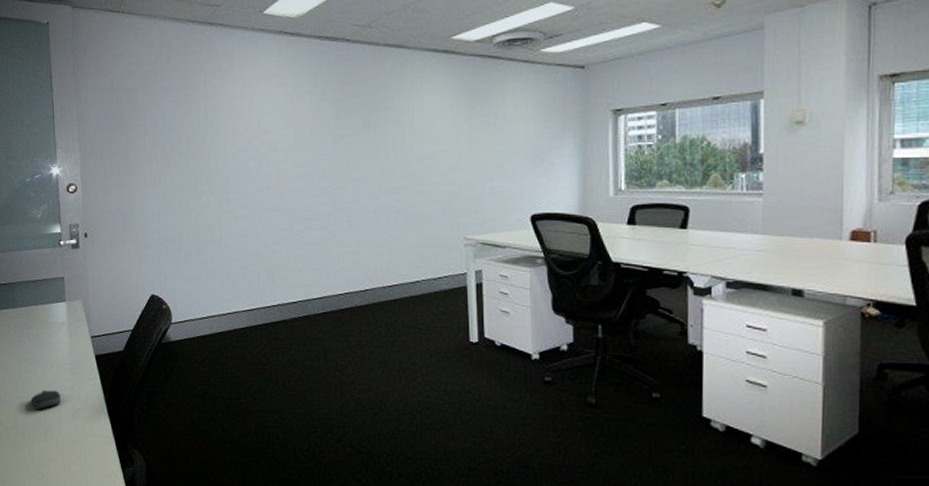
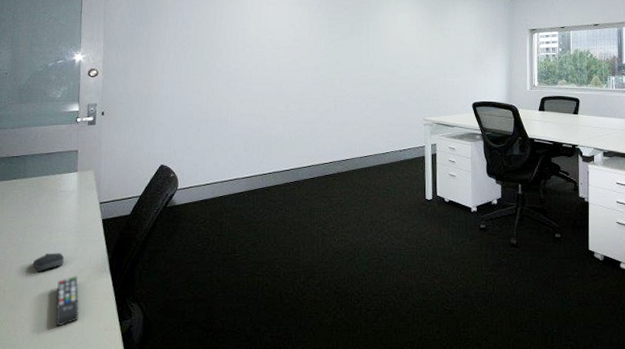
remote control: none [57,416,81,470] -> present [55,276,79,327]

